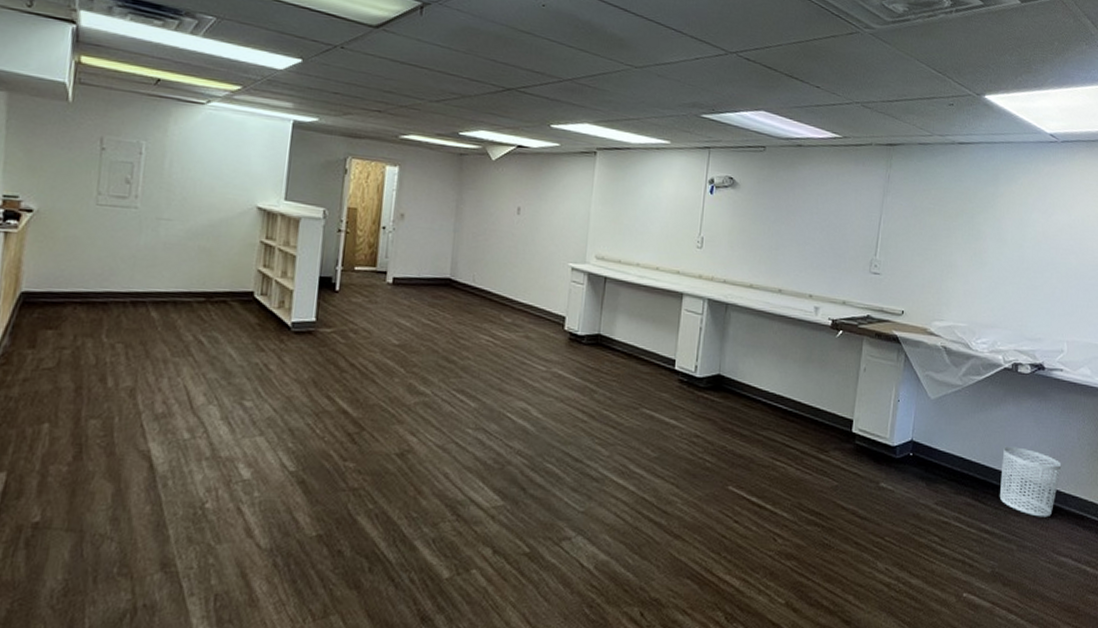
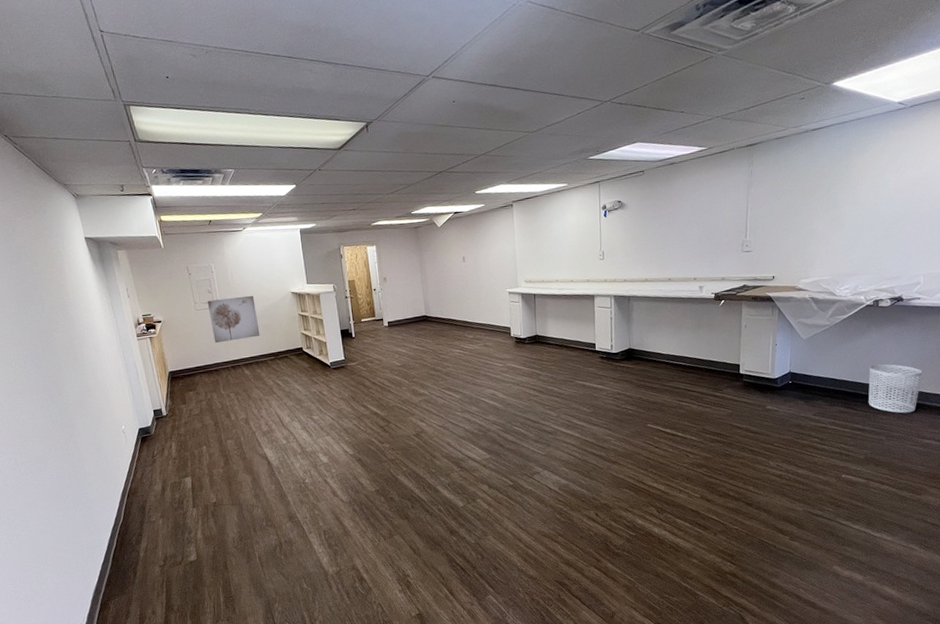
wall art: none [113,194,197,264] -> present [207,296,260,344]

